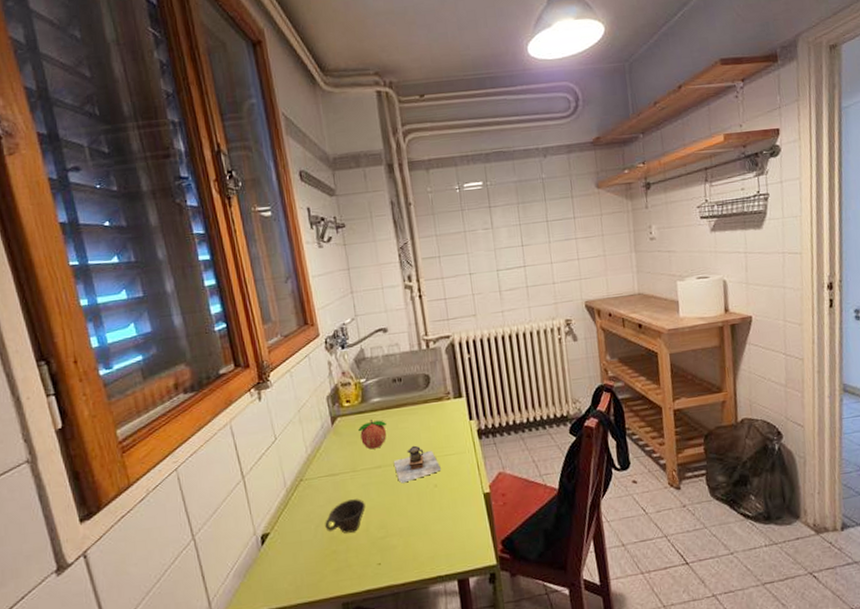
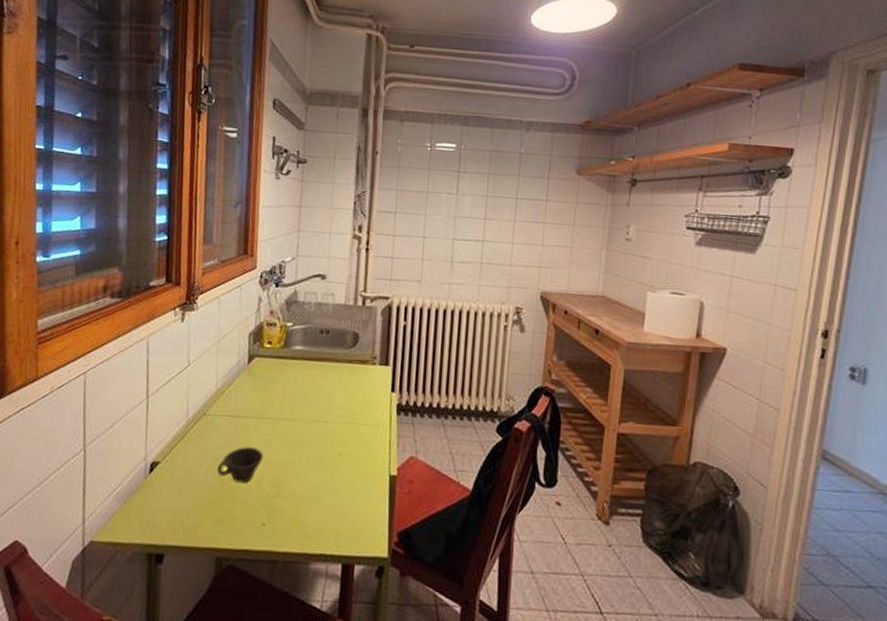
fruit: present [357,420,386,450] -> none [272,367,304,400]
teapot: present [393,445,441,484] -> none [302,405,350,443]

